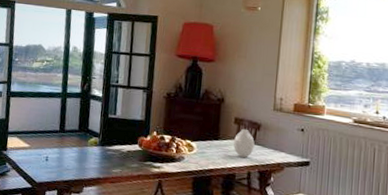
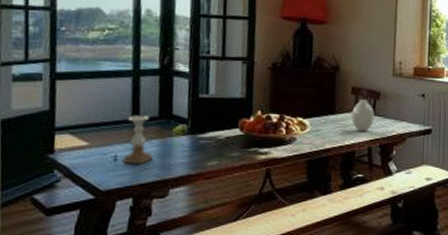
candle holder: none [51,127,73,166] -> present [122,115,154,165]

